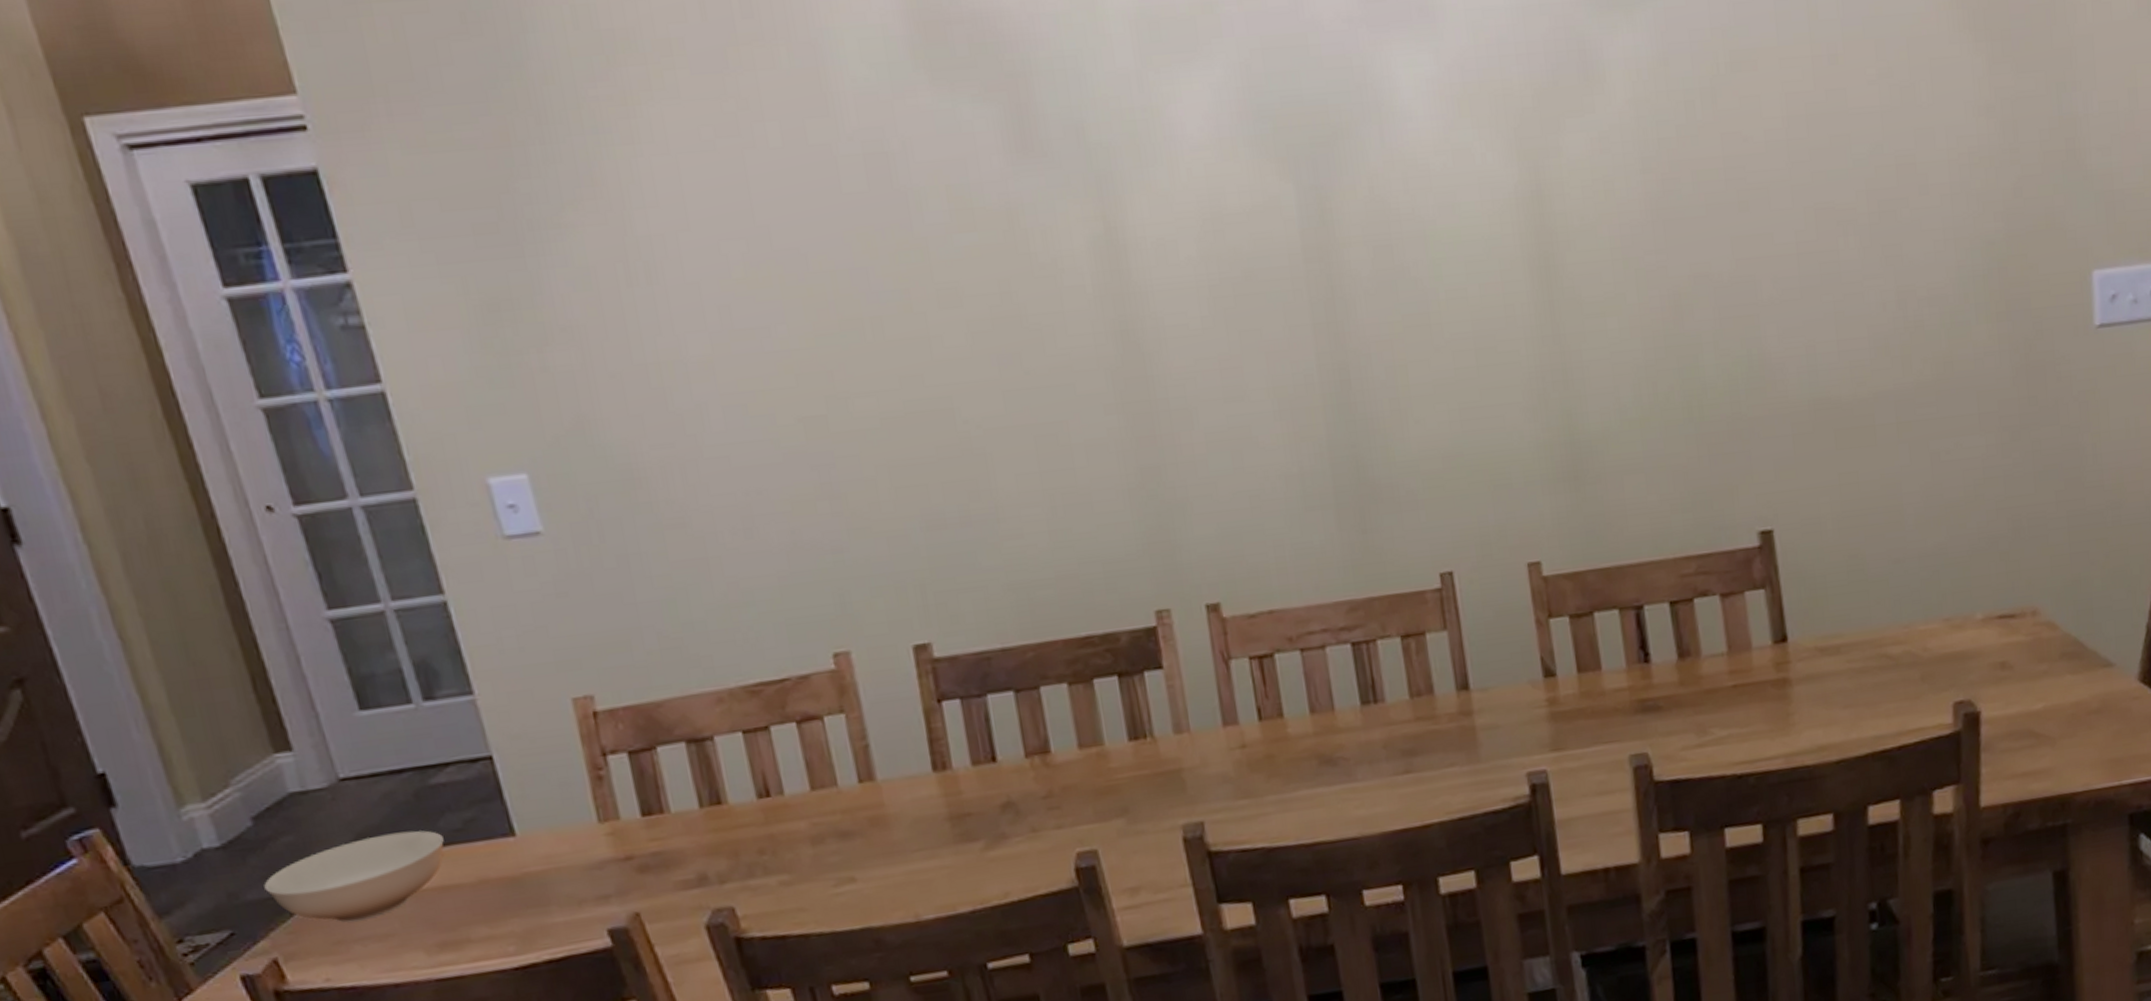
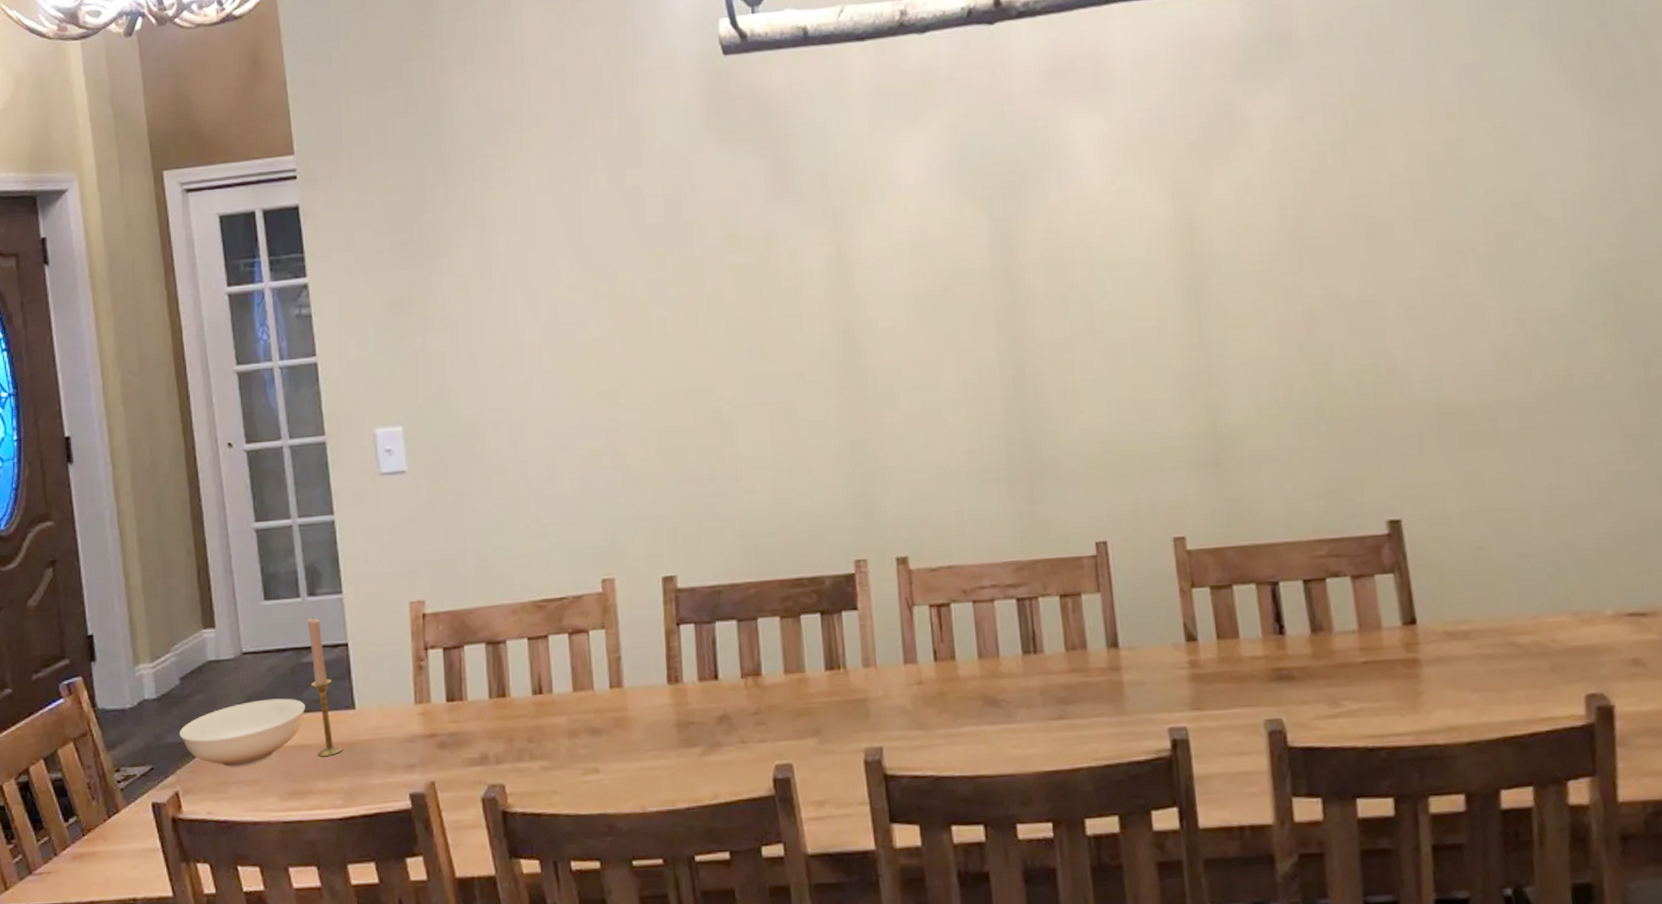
candlestick: none [427,727,506,897] -> present [306,617,342,756]

